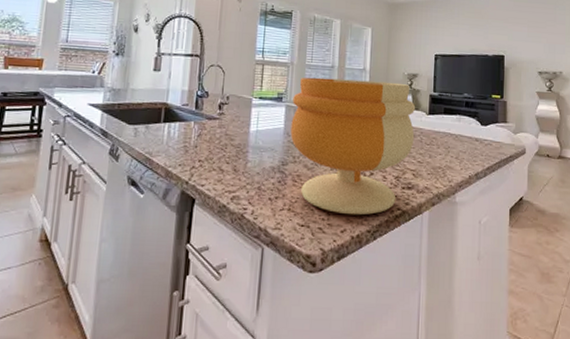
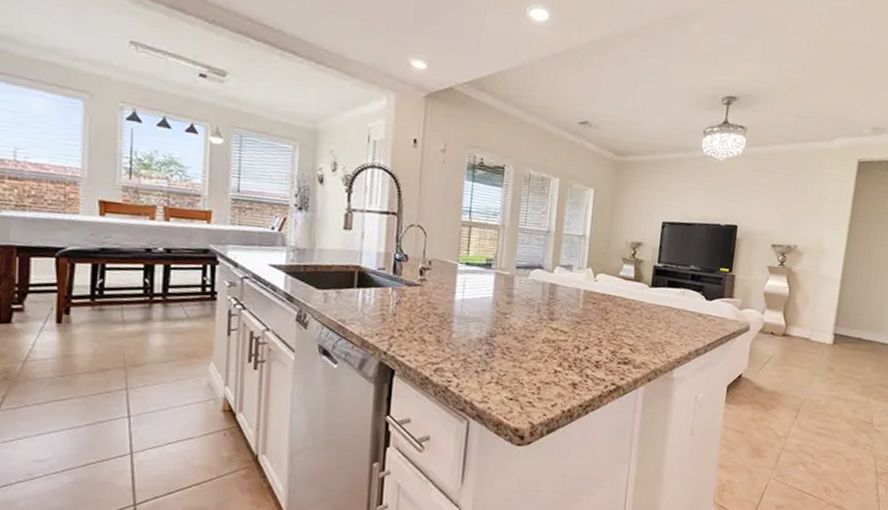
footed bowl: present [290,77,416,216] -> none [500,242,638,390]

